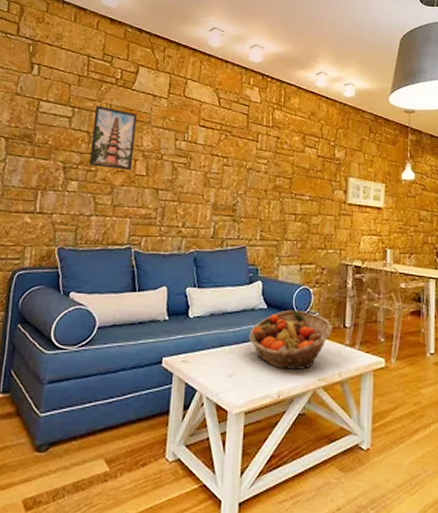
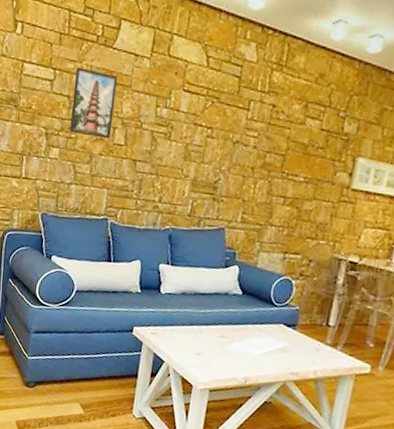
fruit basket: present [249,310,333,370] -> none [219,299,314,362]

